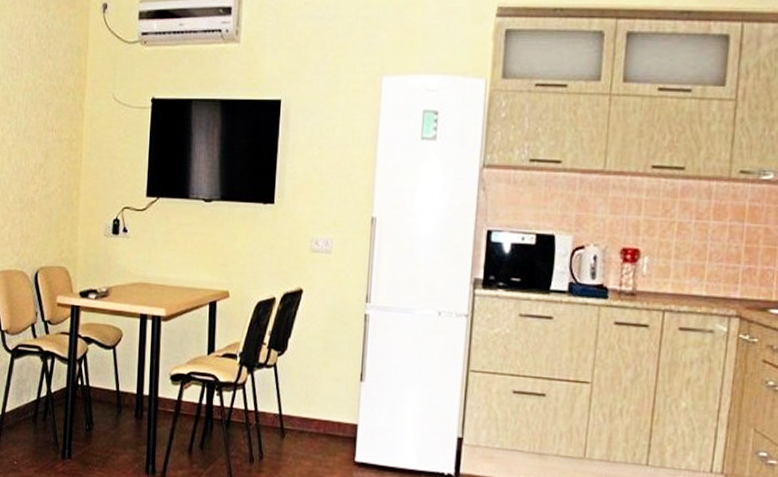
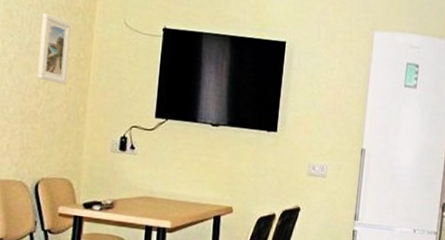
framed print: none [33,96,63,168] -> present [36,13,71,84]

